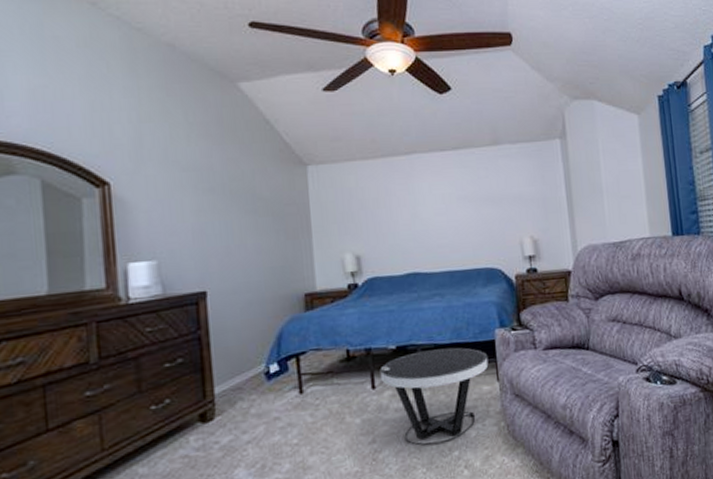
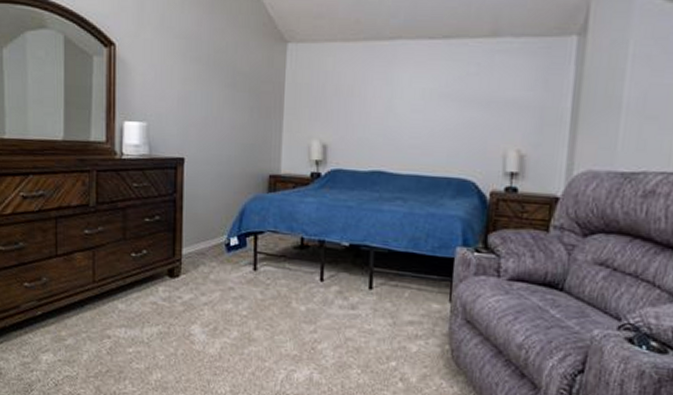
side table: present [380,347,489,446] -> none [330,253,444,351]

